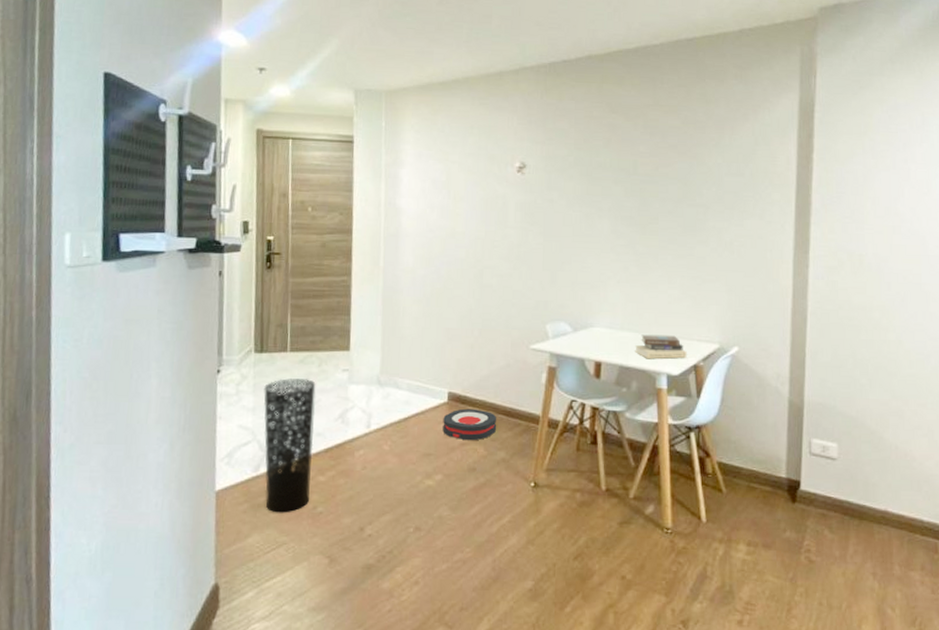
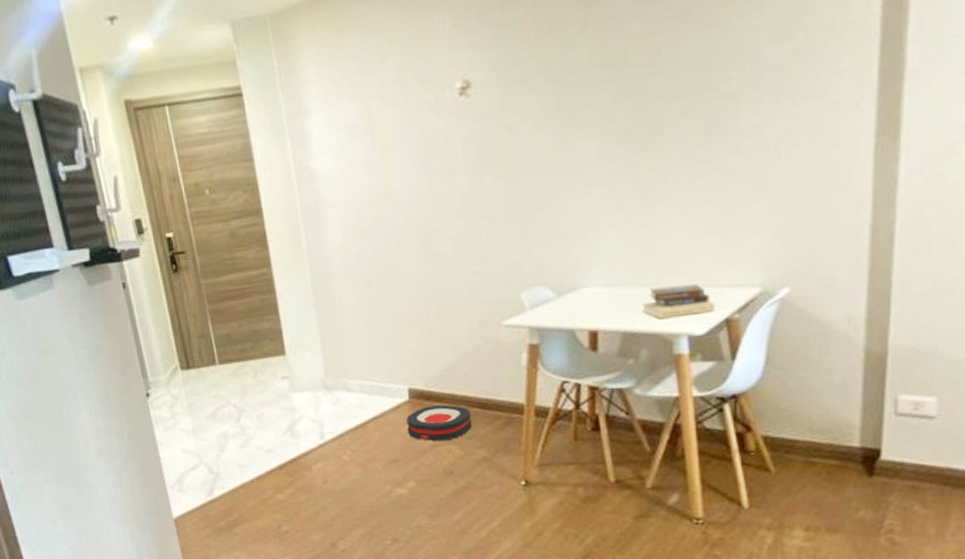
umbrella stand: present [264,378,316,513] -> none [199,392,272,535]

